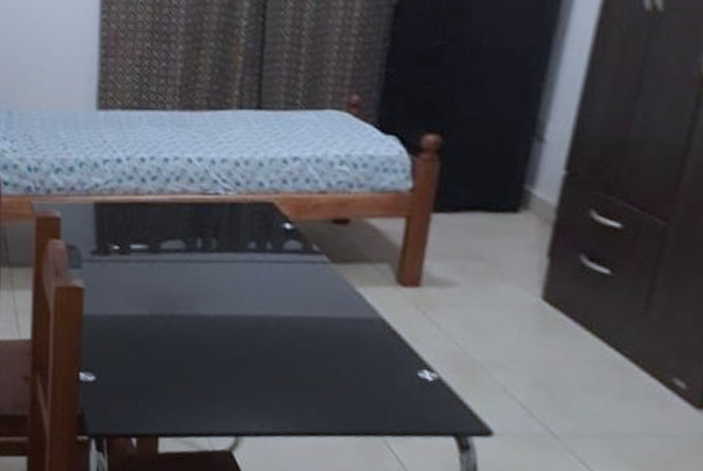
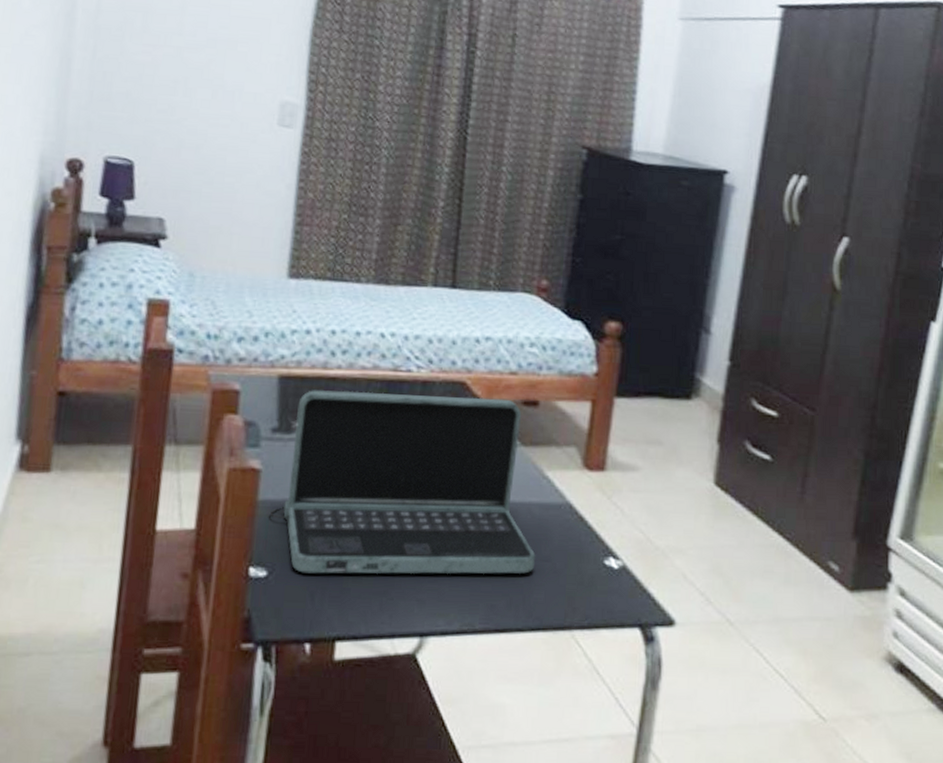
laptop: none [94,215,347,384] -> present [269,390,536,575]

